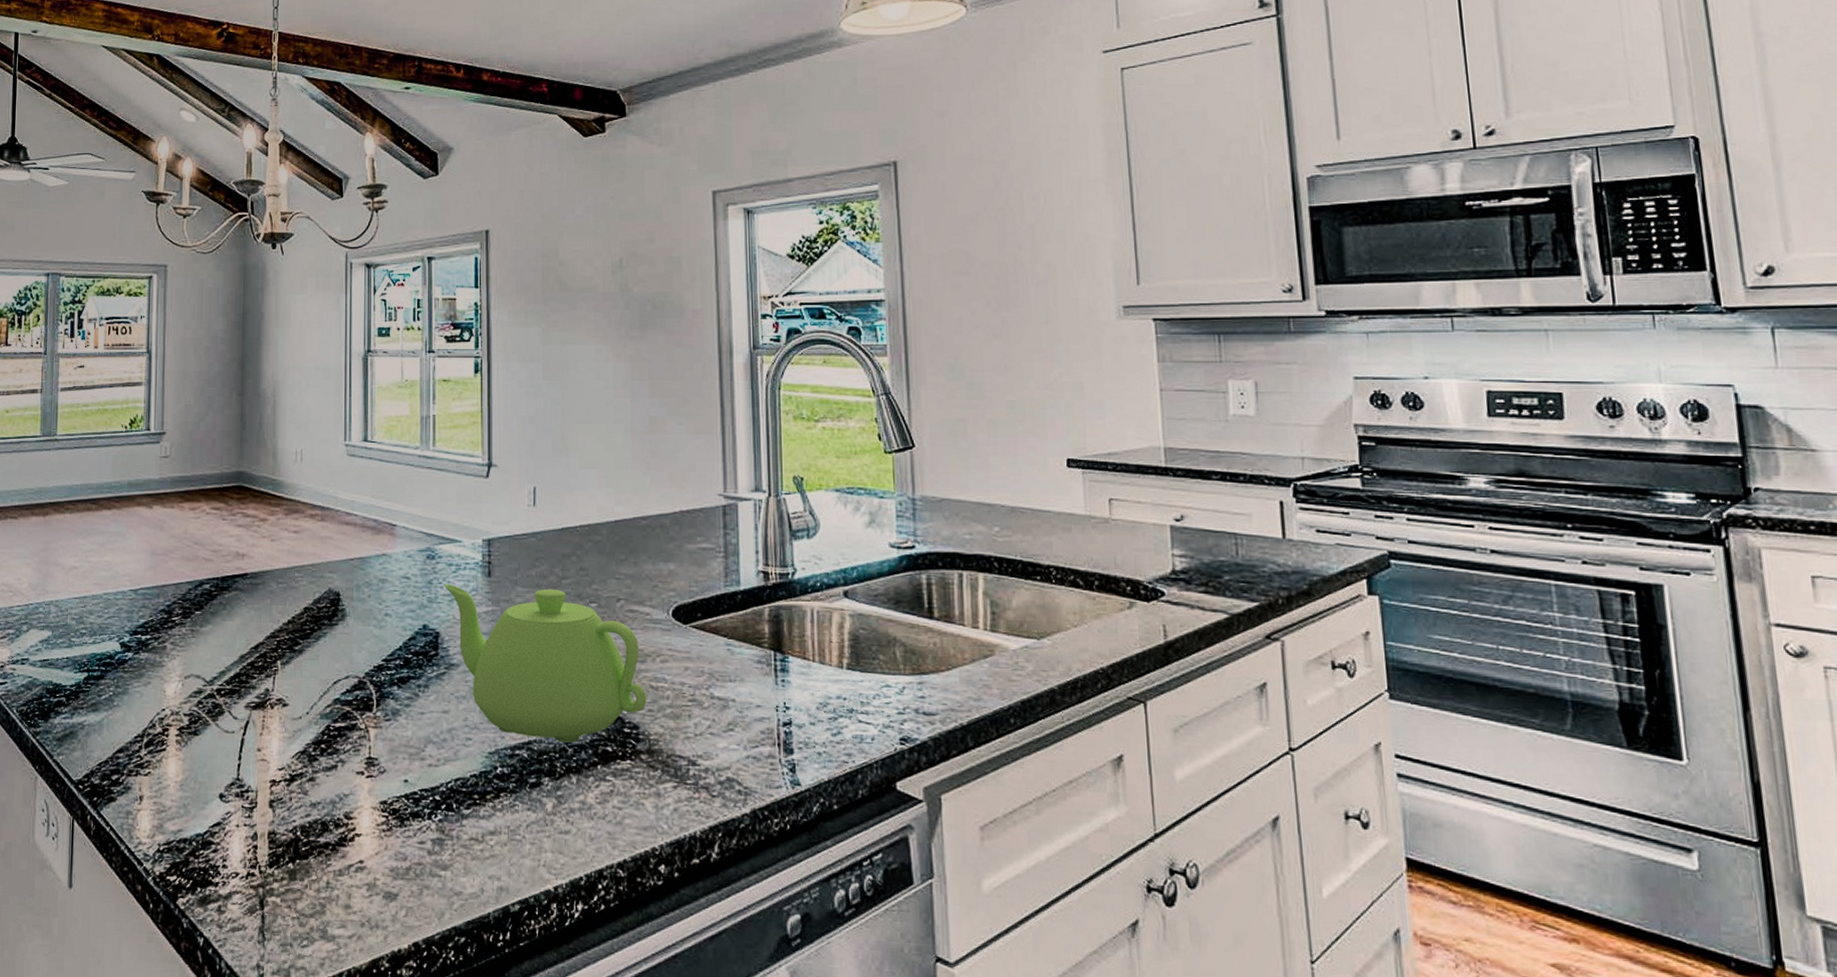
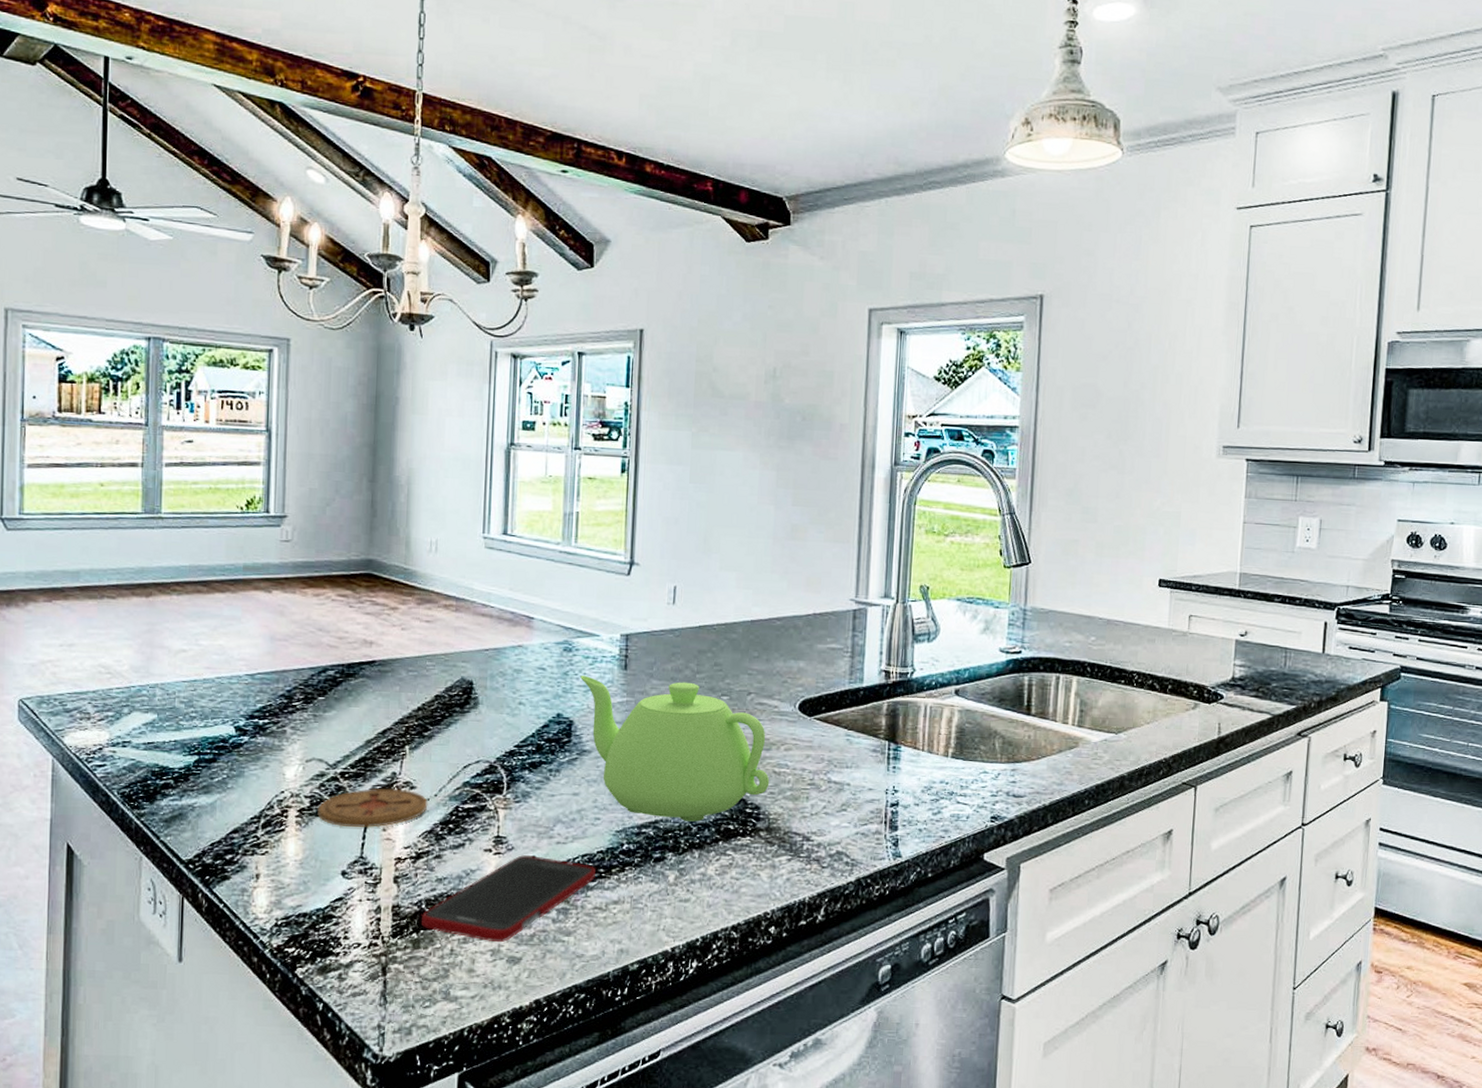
coaster: none [196,705,300,748] -> present [317,788,428,828]
cell phone: none [296,777,470,876] -> present [421,854,596,943]

